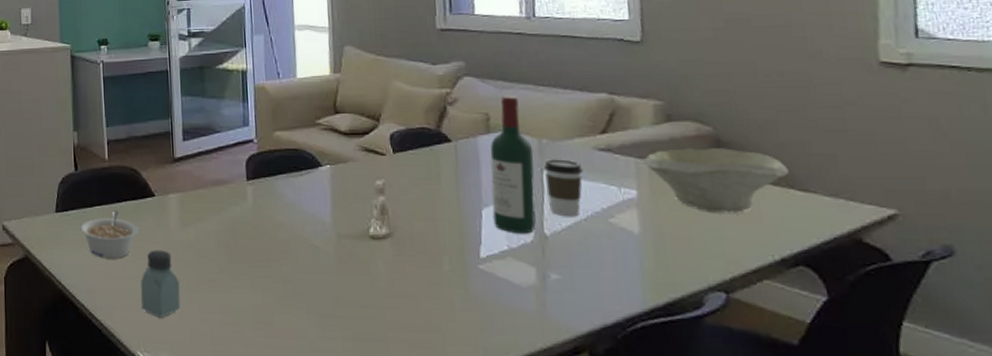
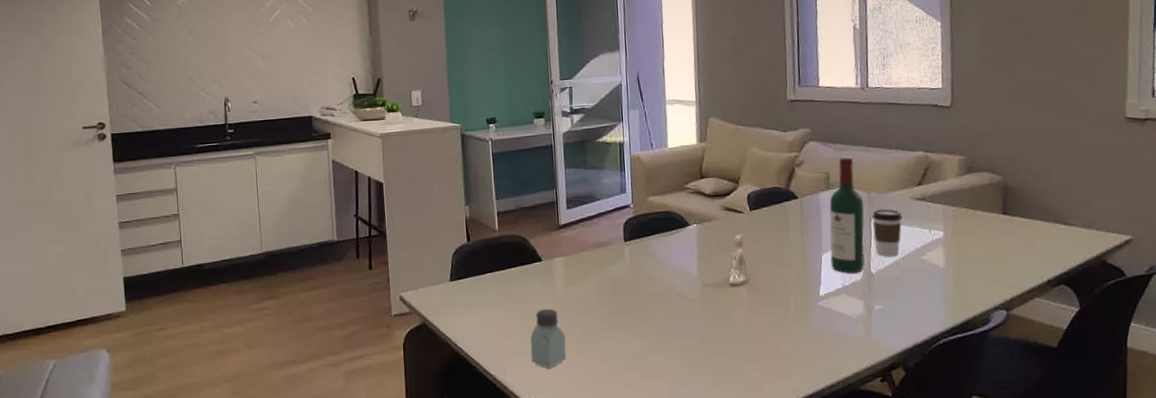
legume: present [80,210,139,258] -> none [474,276,528,319]
bowl: present [642,148,789,213] -> none [948,193,1057,246]

